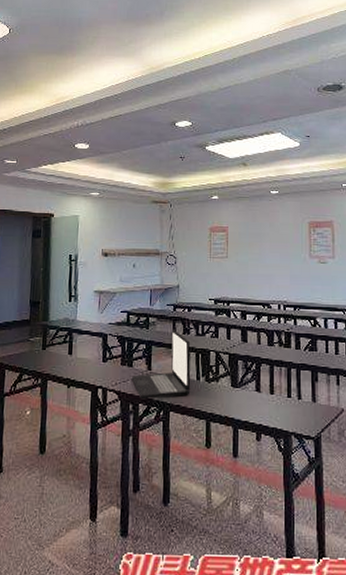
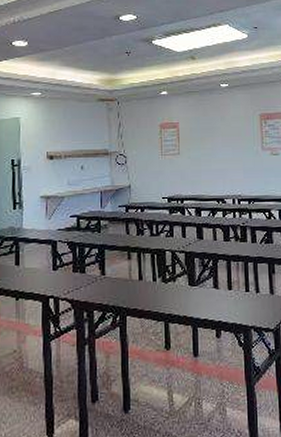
laptop: present [132,330,191,400] -> none [85,232,147,306]

